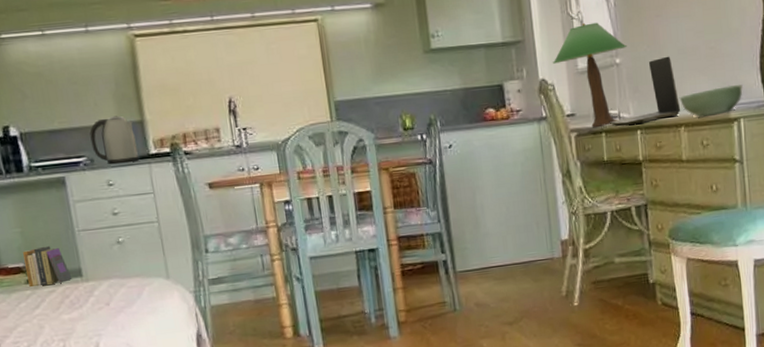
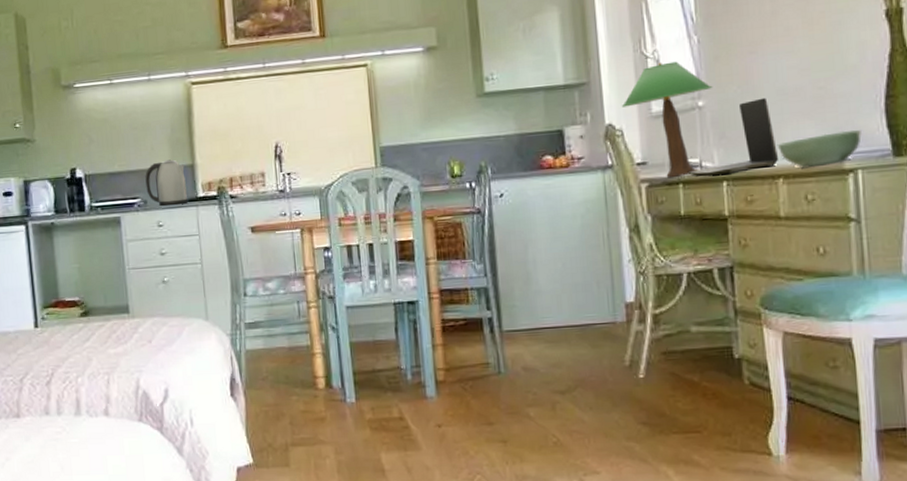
books: present [23,245,73,288] -> none [79,282,120,321]

